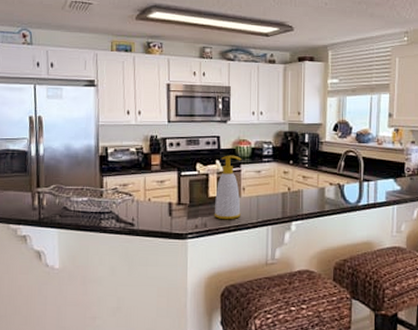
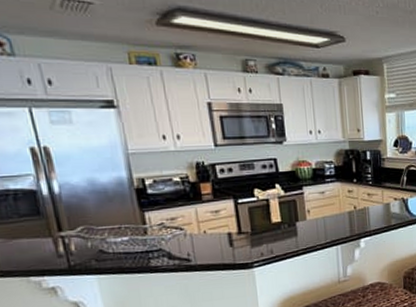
soap bottle: present [214,155,242,220] -> none [279,177,308,245]

